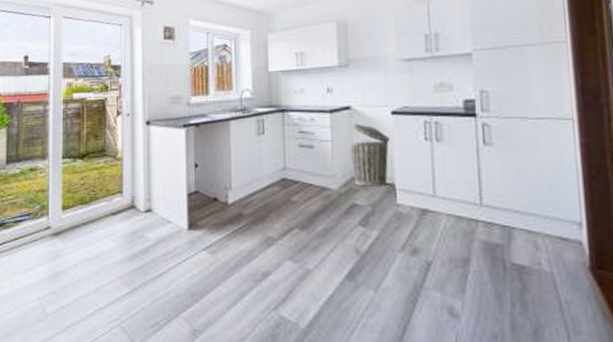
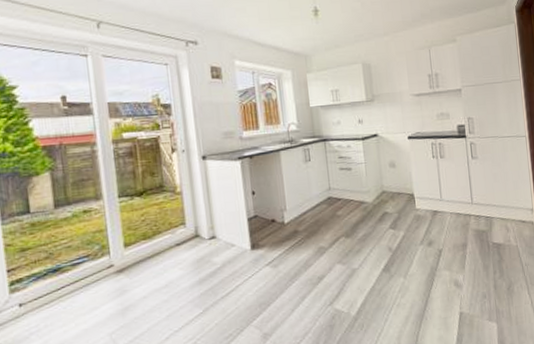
trash can: present [351,124,391,187] -> none [380,148,409,198]

